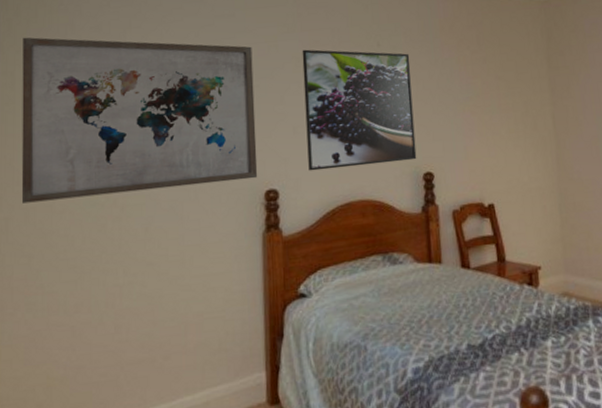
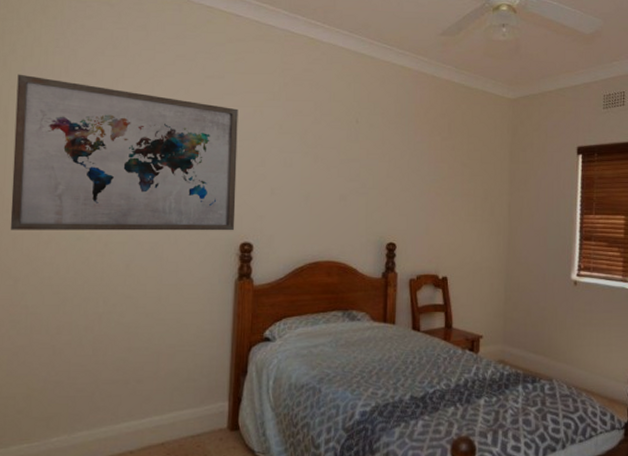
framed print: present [302,49,417,171] -> none [282,118,385,230]

